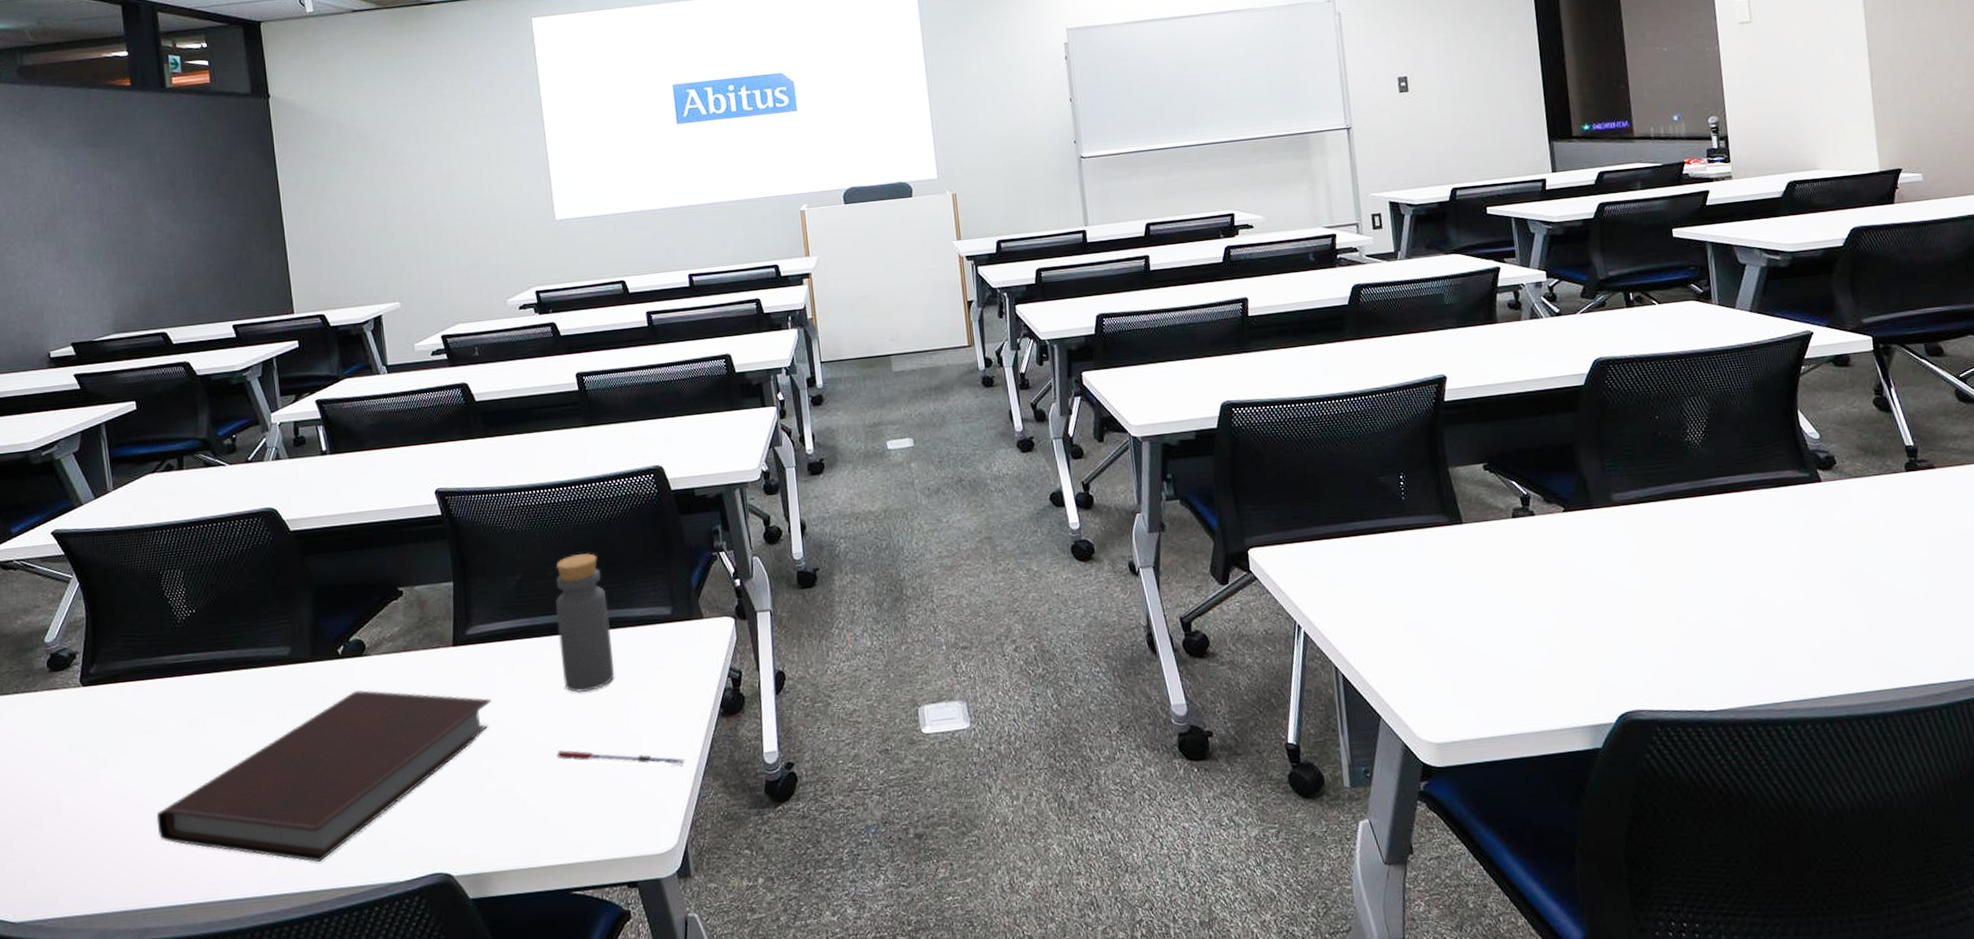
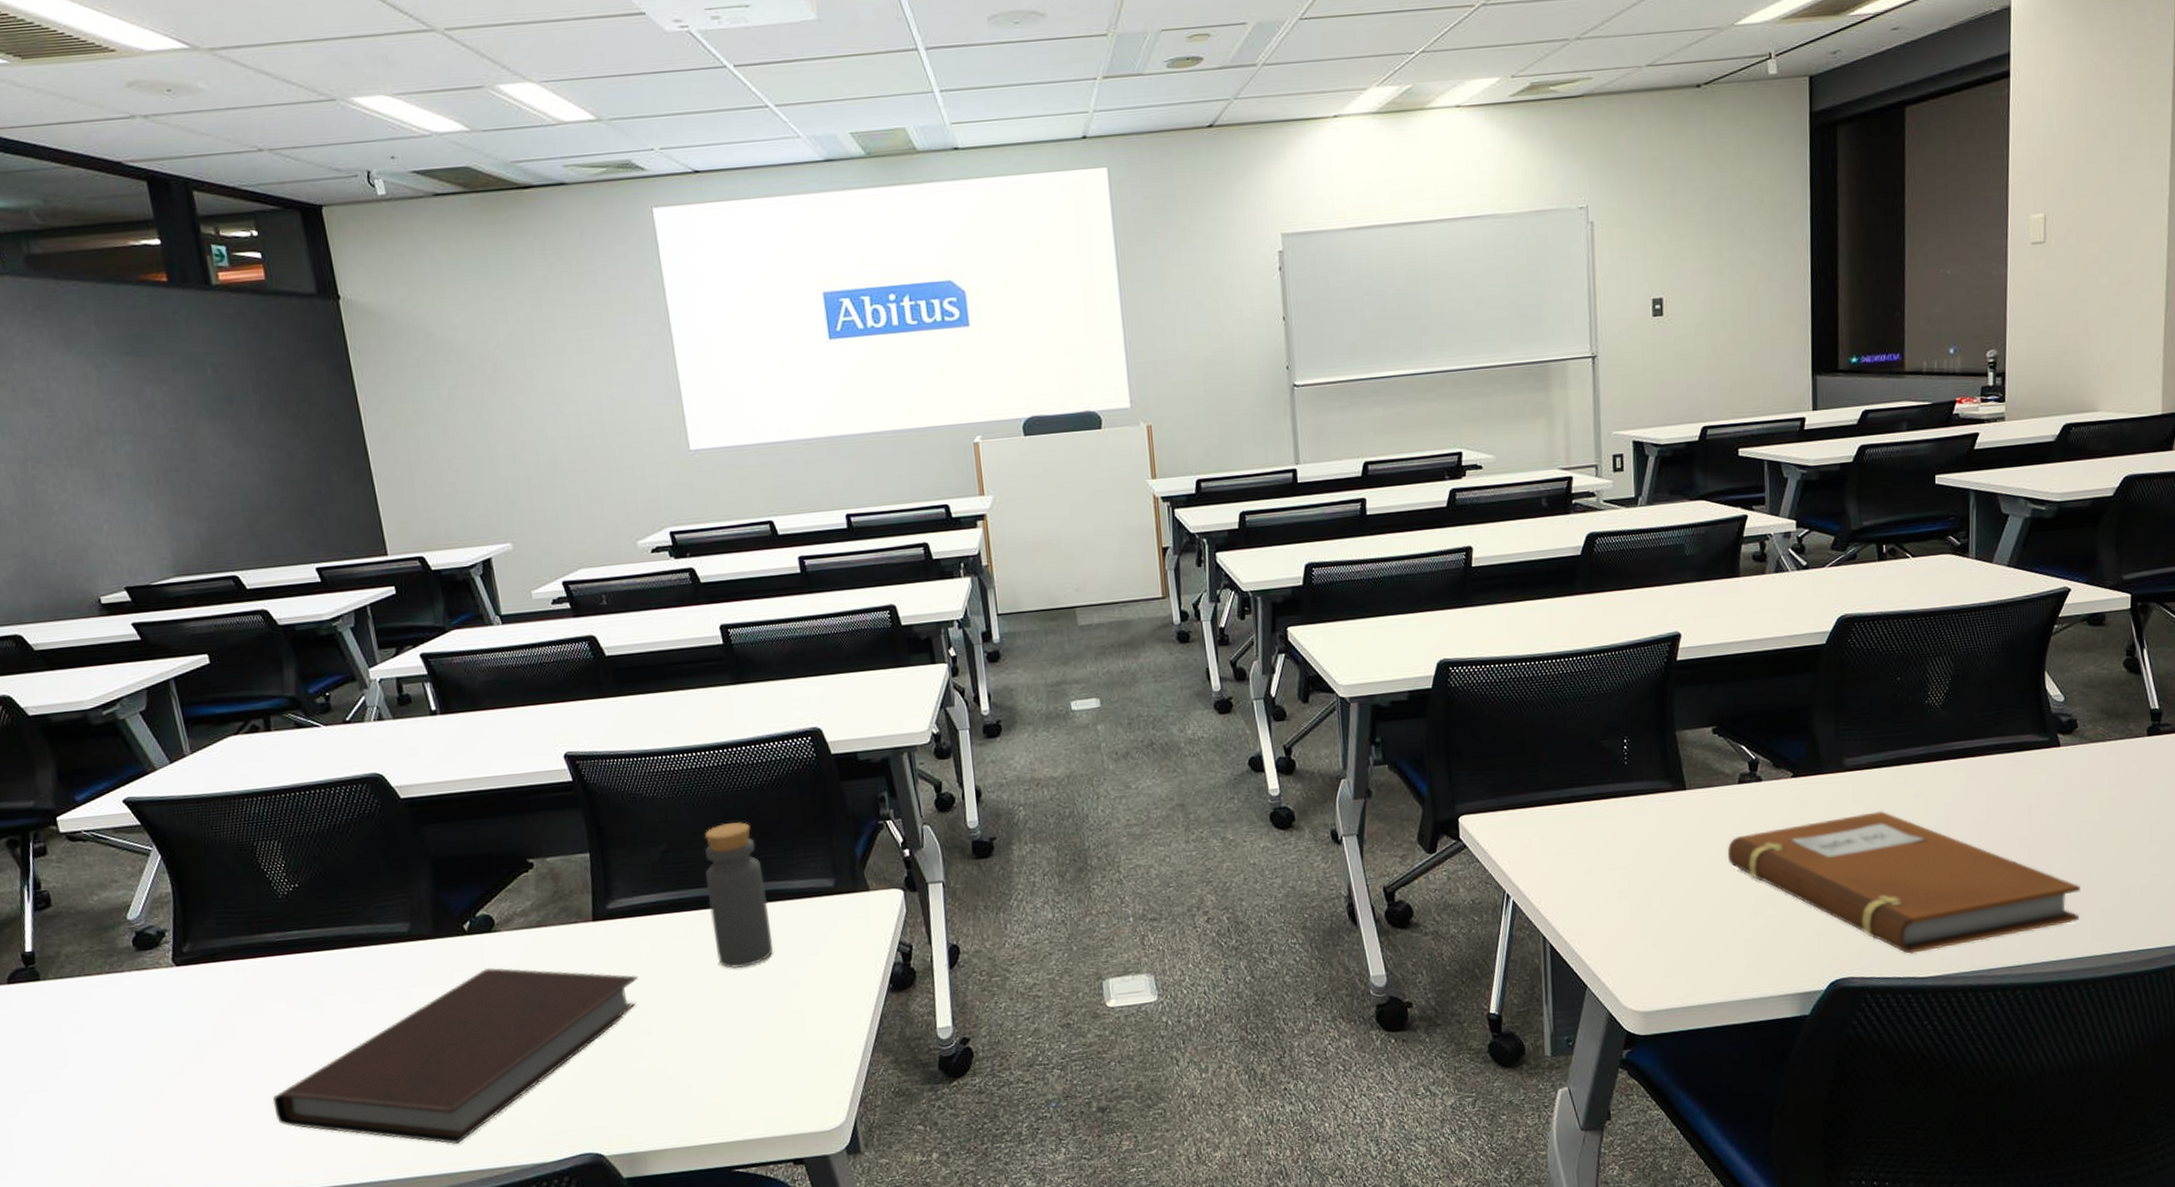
pen: present [557,750,685,765] -> none [712,1027,852,1042]
notebook: none [1507,544,1861,687] -> present [1727,811,2080,954]

